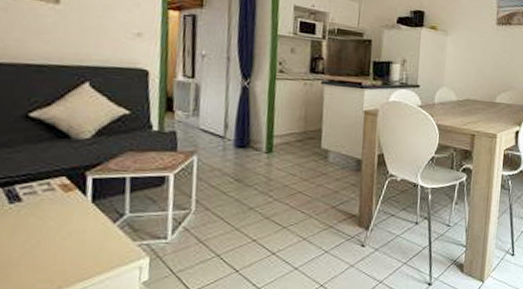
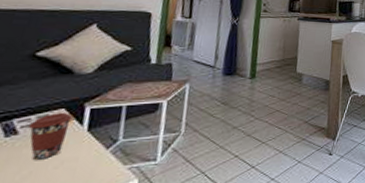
coffee cup: none [32,181,75,231] -> present [29,113,73,161]

